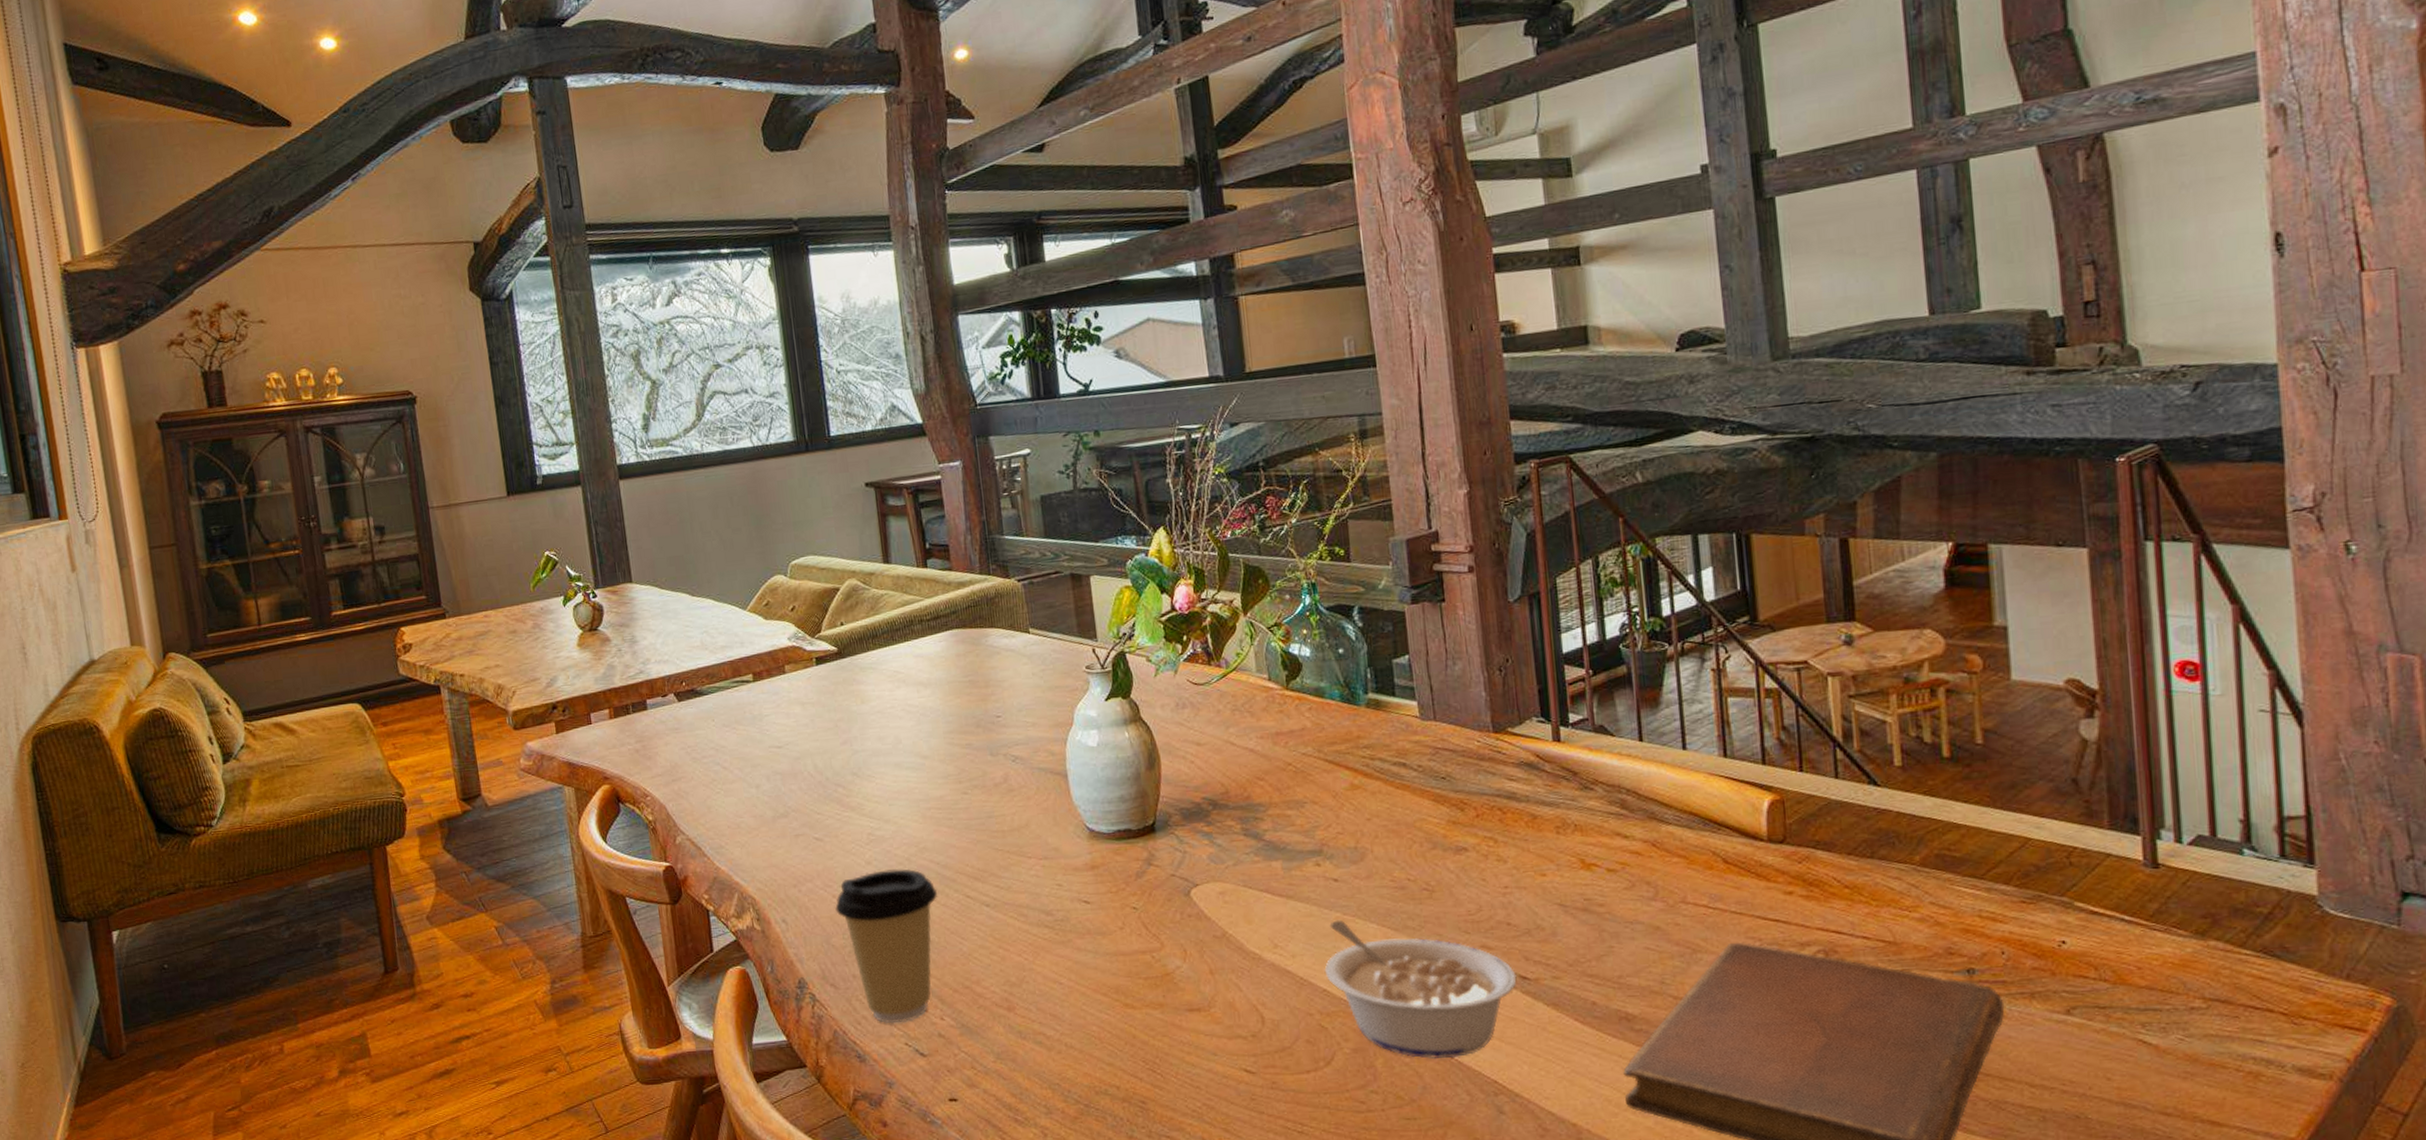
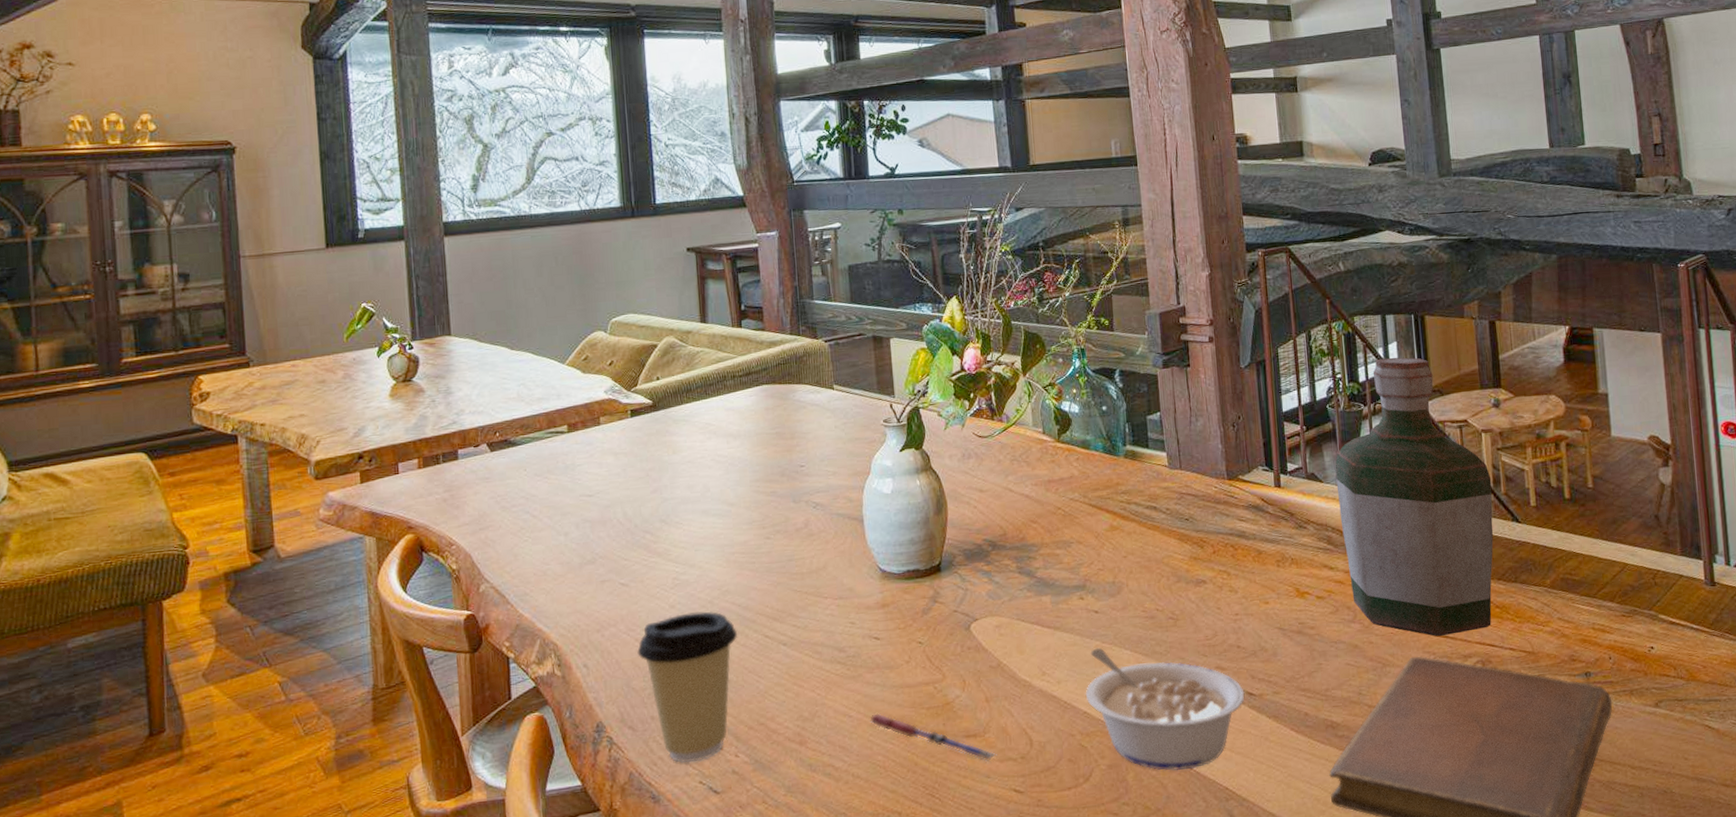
pen: none [1082,981,1224,1038] -> present [870,713,997,762]
bottle: none [1630,585,1842,920] -> present [1334,357,1494,637]

